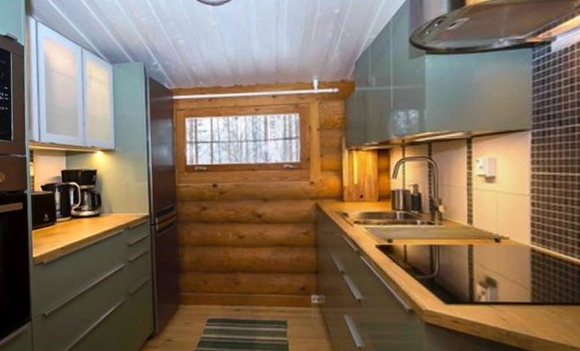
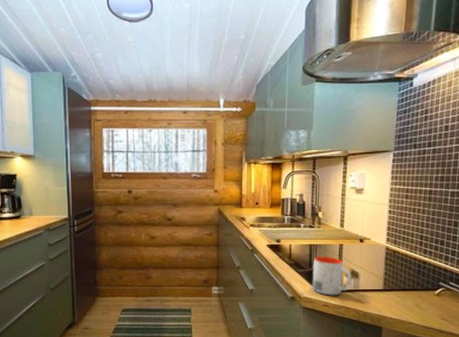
mug: none [435,259,489,309] -> present [312,256,352,296]

